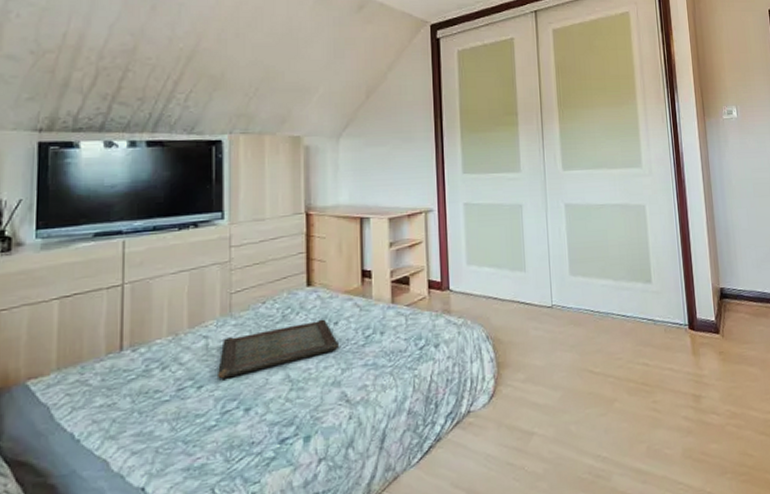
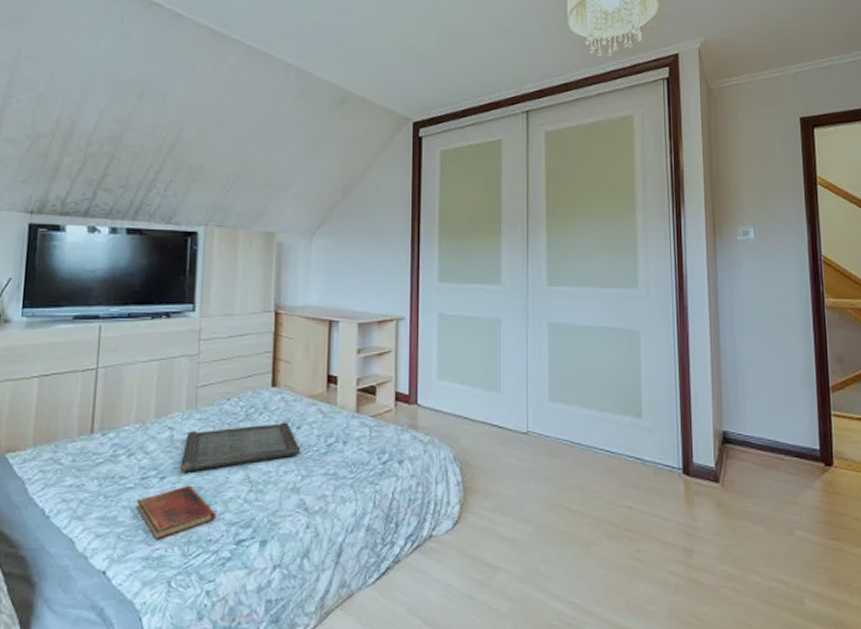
diary: none [173,391,258,450] -> present [136,485,217,540]

